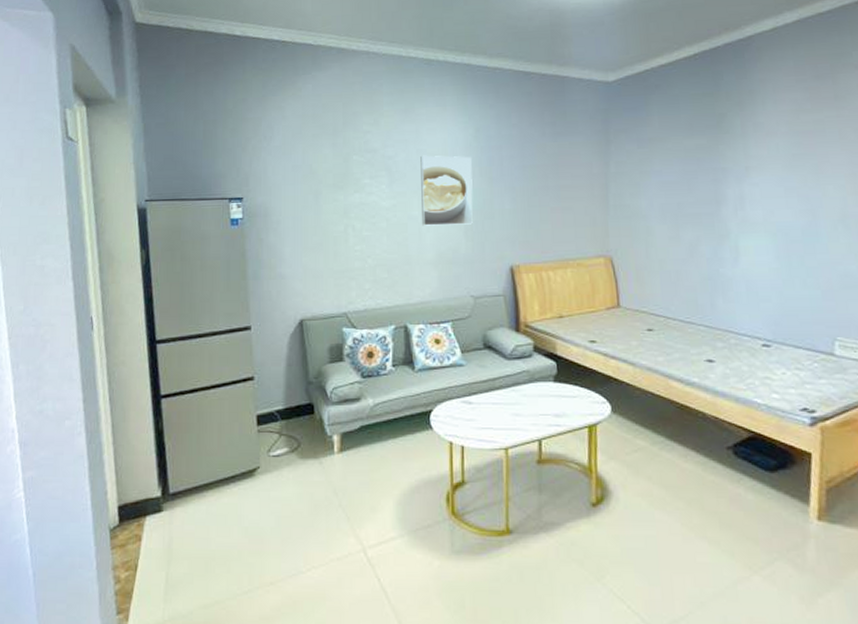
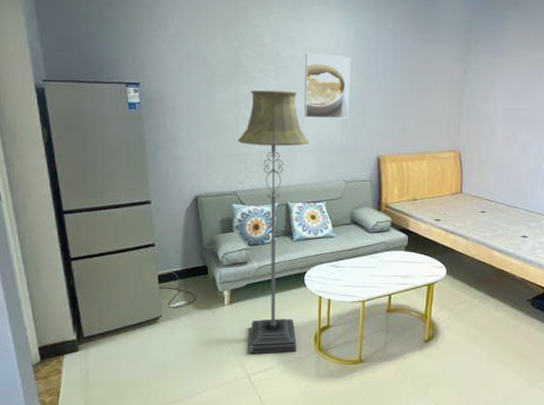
floor lamp: none [348,197,429,519] -> present [238,90,309,354]

